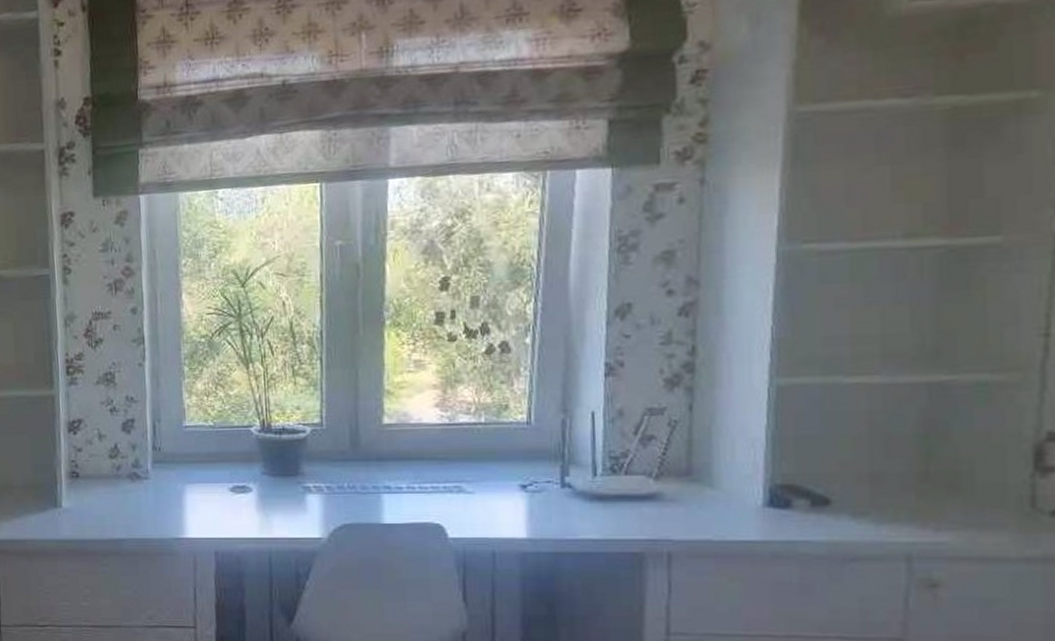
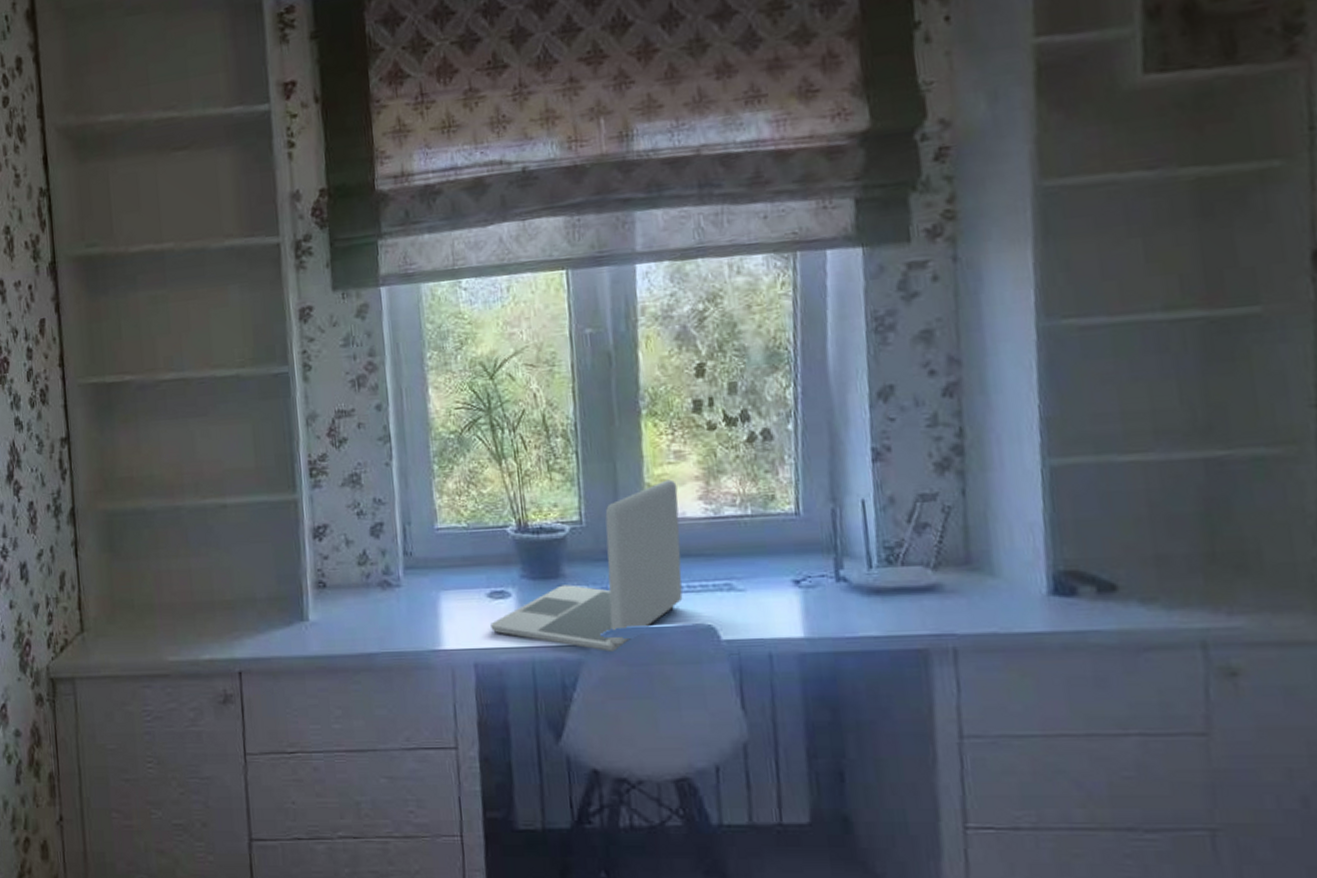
laptop: none [232,387,416,545] -> present [491,479,683,652]

